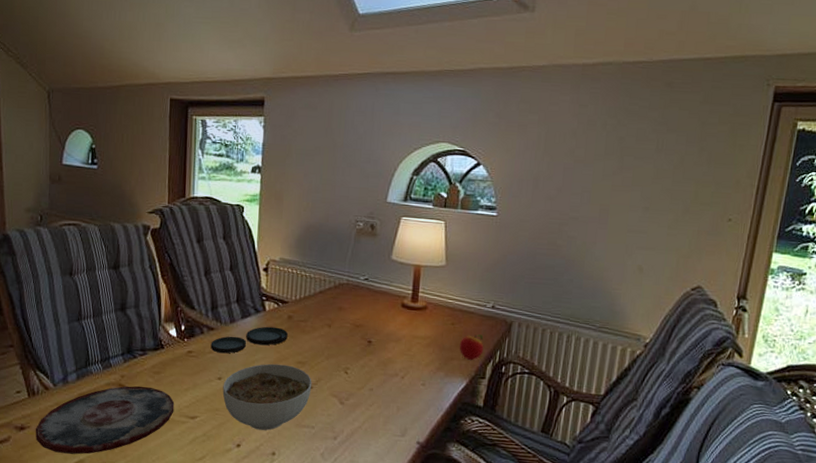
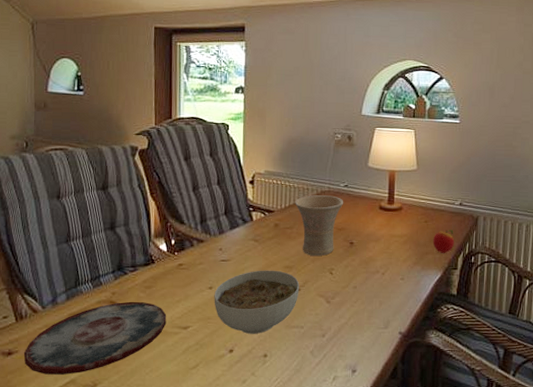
plate: present [210,326,288,354] -> none [201,235,275,264]
vase: none [310,287,363,353] -> present [294,195,344,256]

